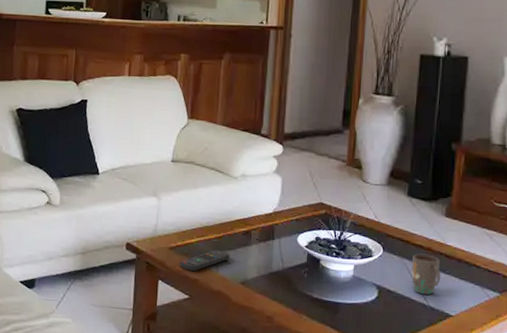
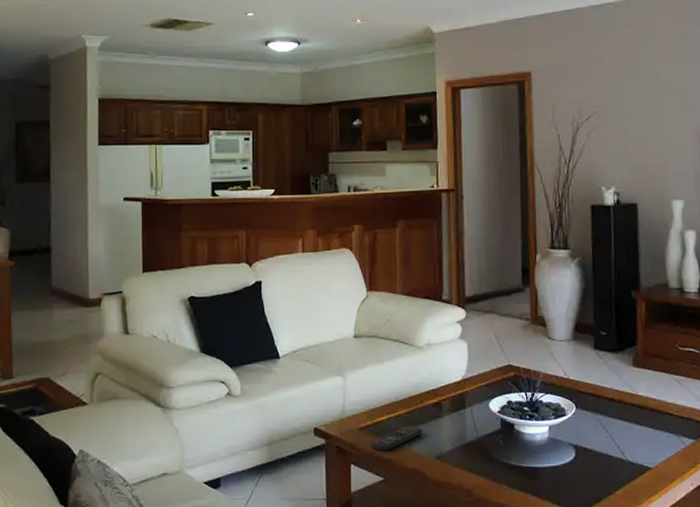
mug: present [412,253,441,295] -> none [606,407,636,450]

